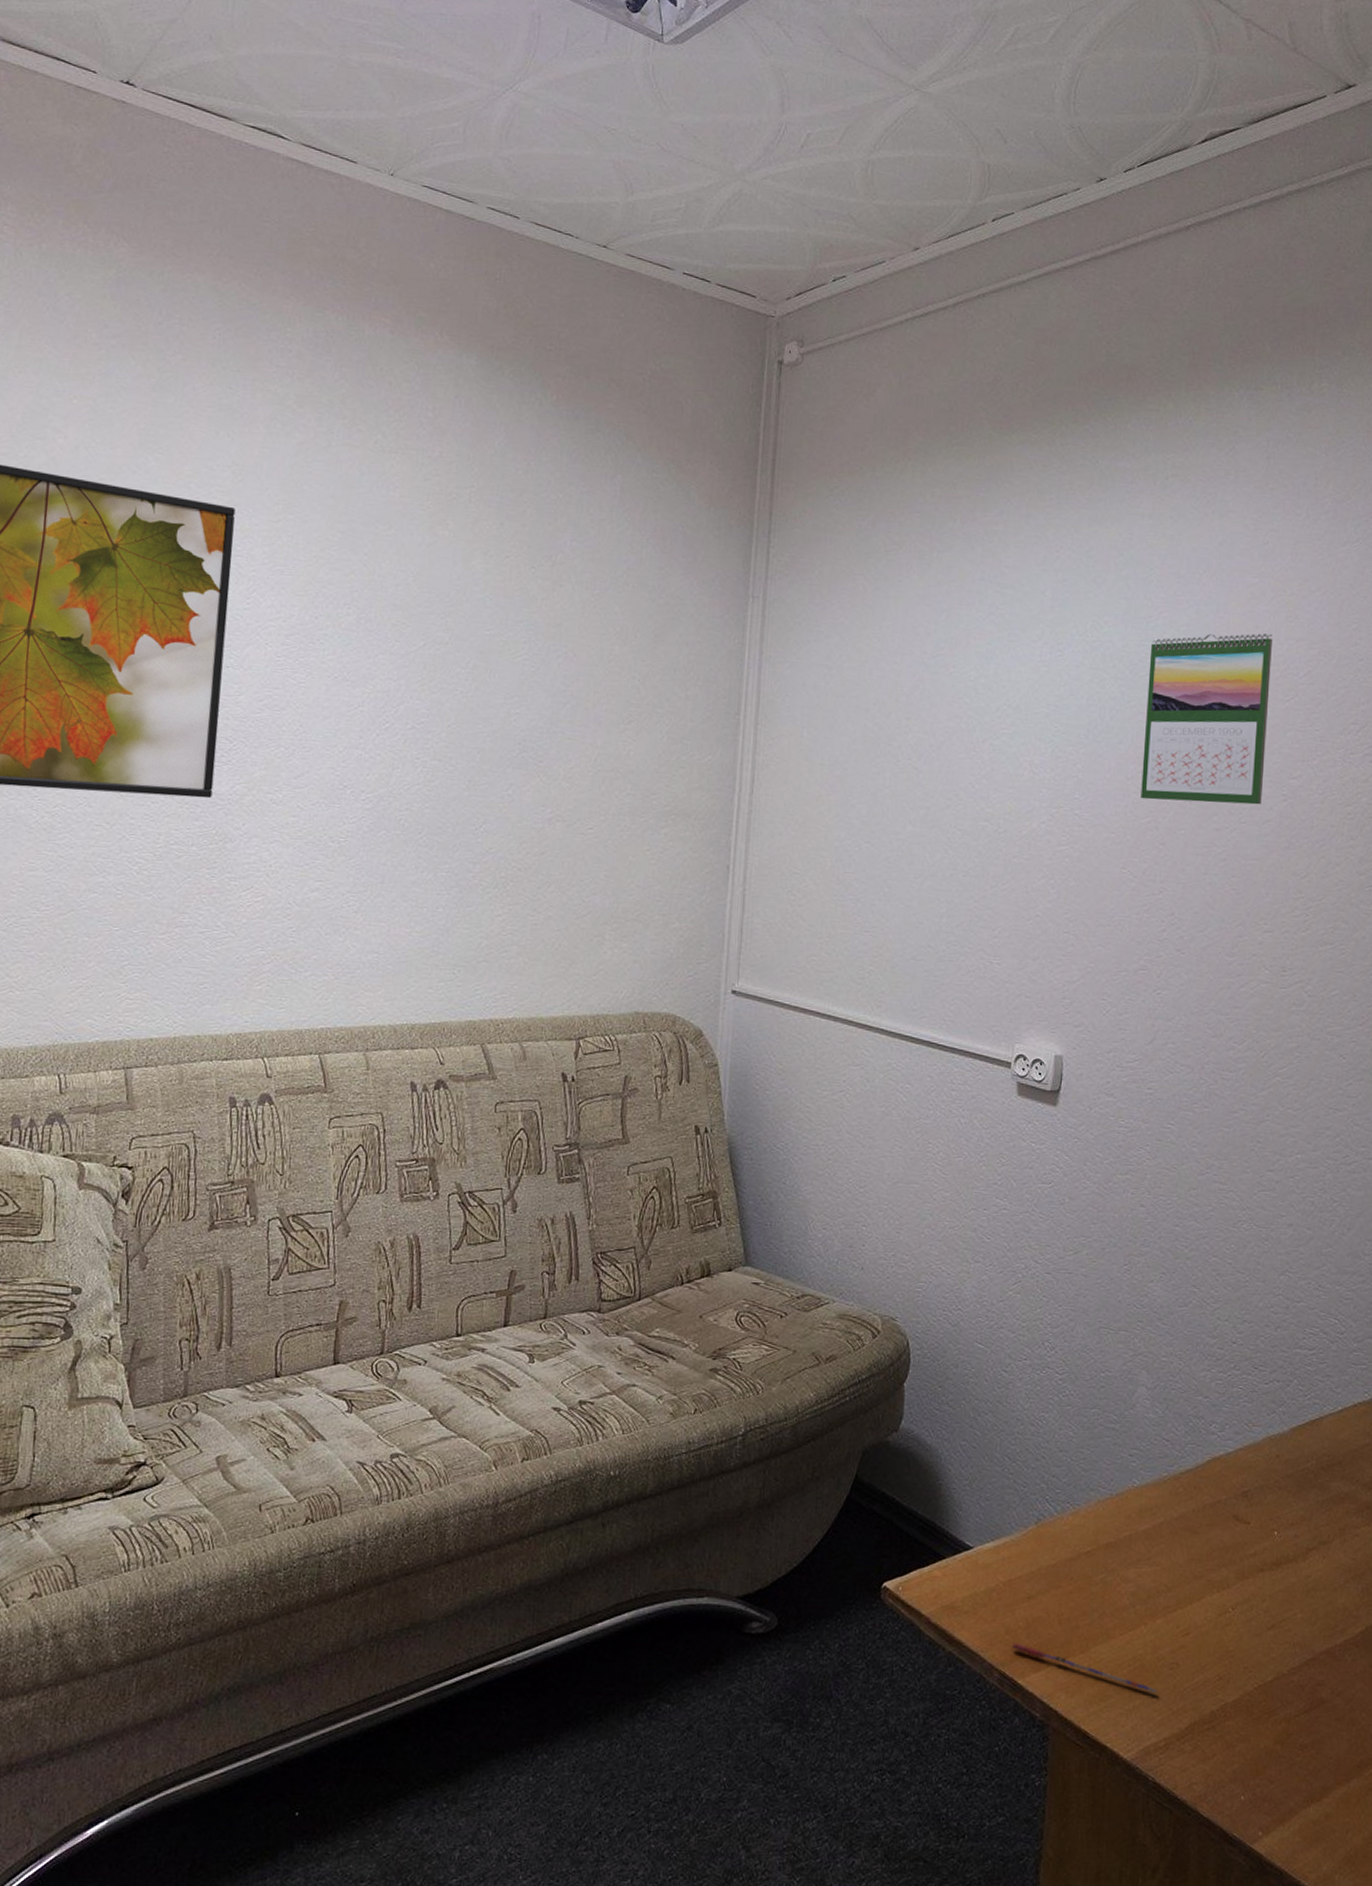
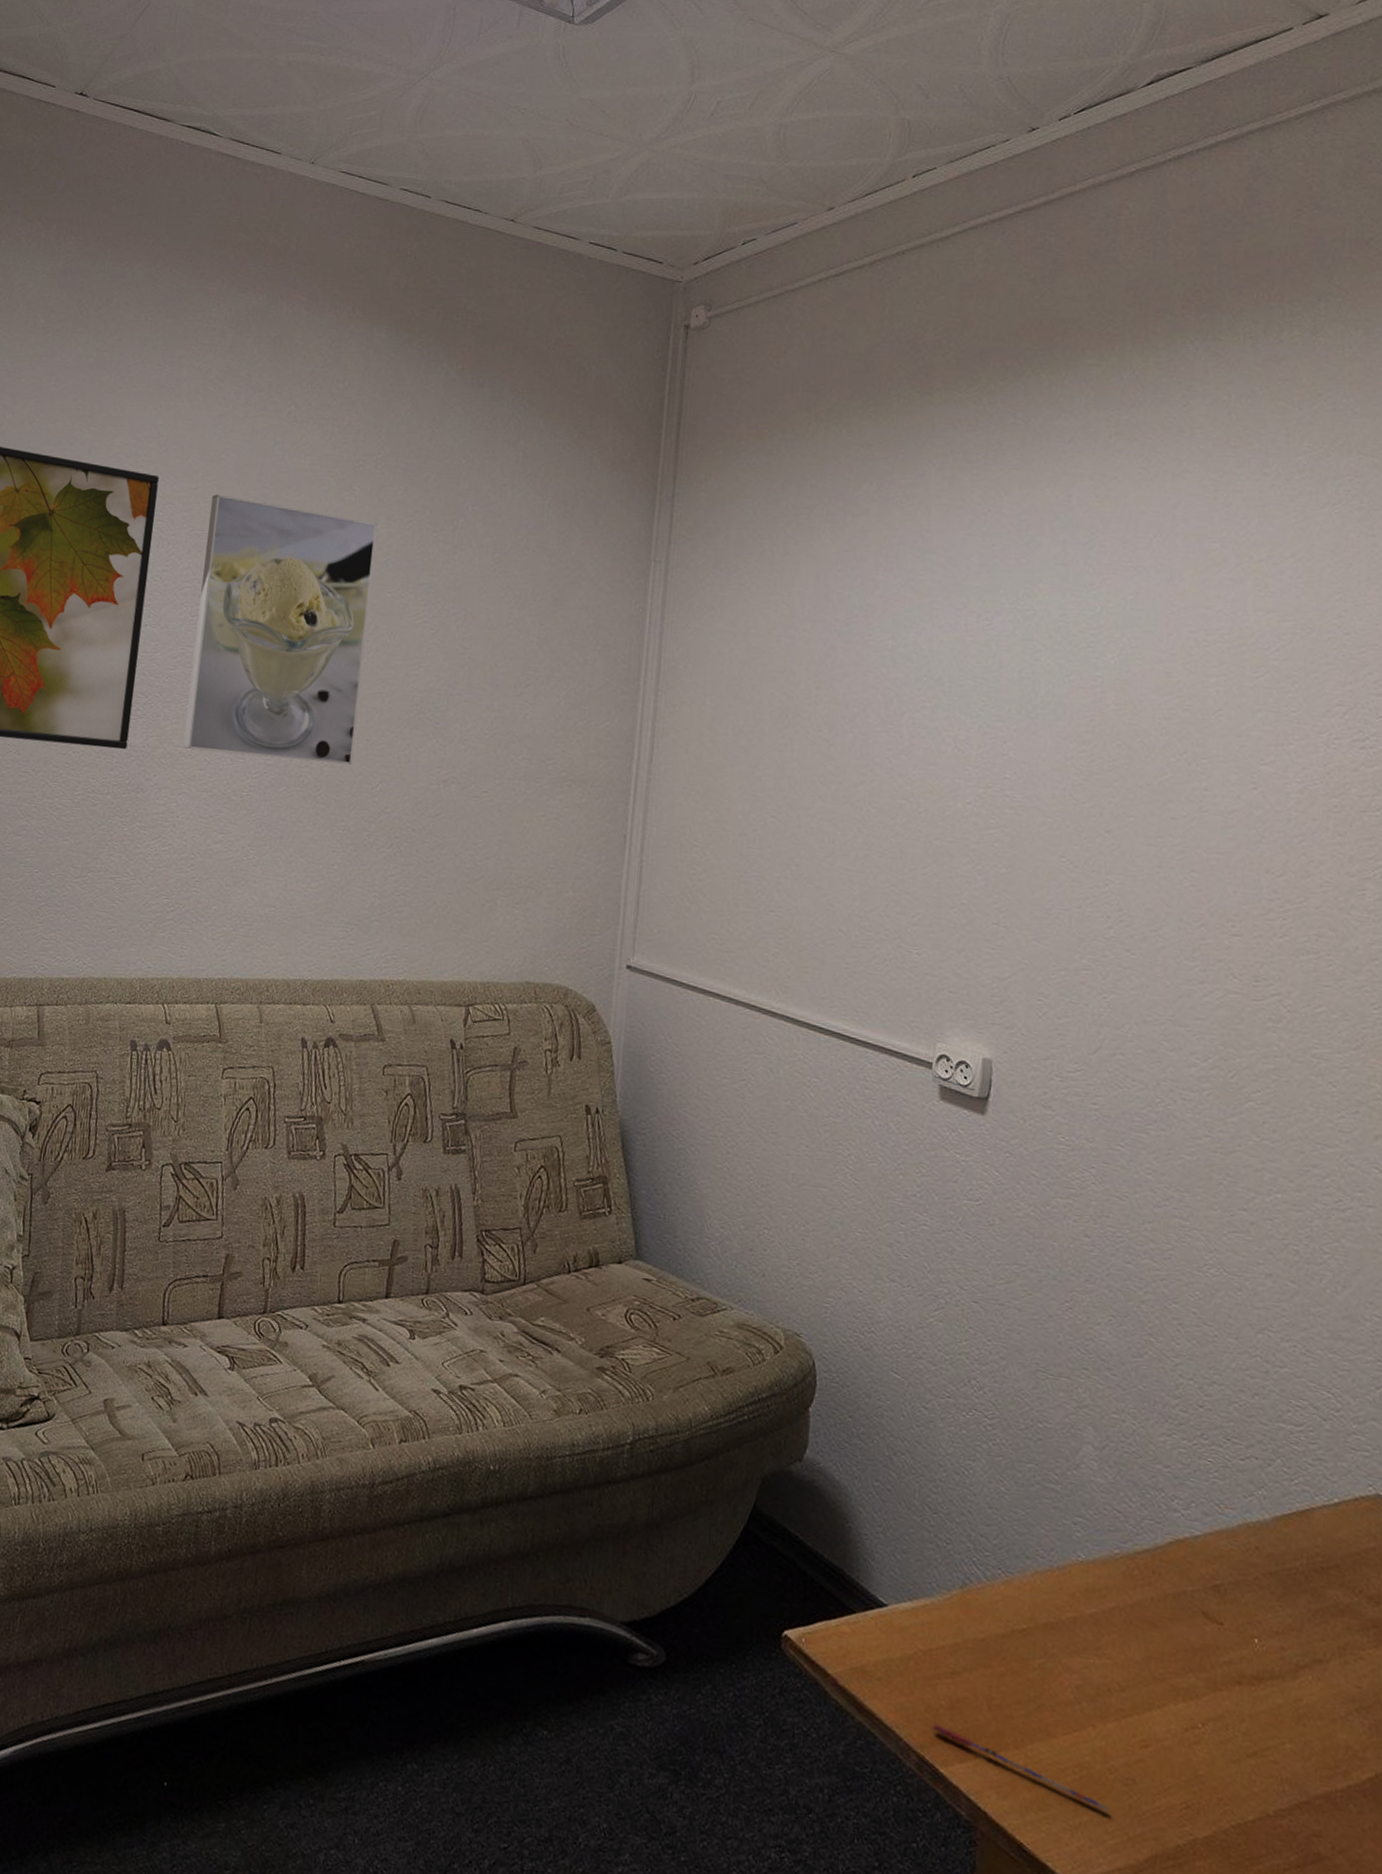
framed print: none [274,527,473,806] -> present [183,494,377,765]
calendar: present [1141,633,1272,805] -> none [1082,602,1237,793]

